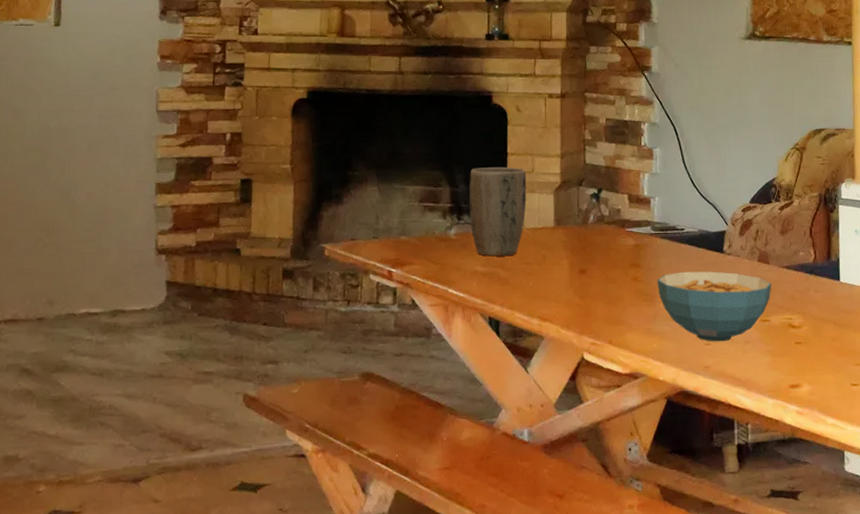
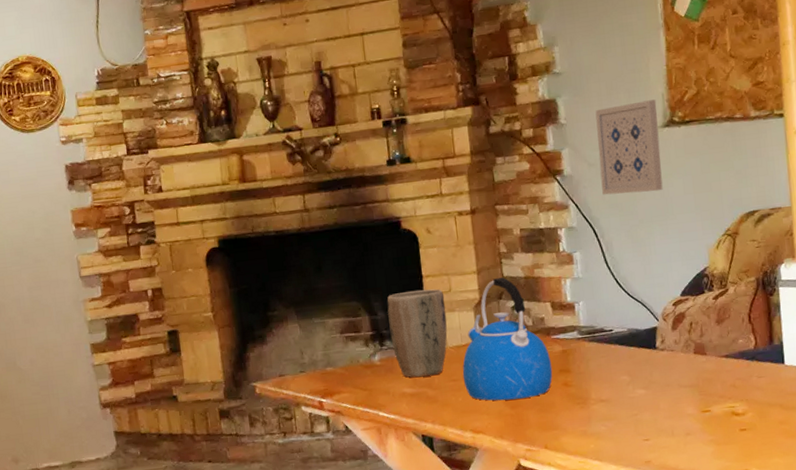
kettle: none [536,164,624,289] -> present [462,277,553,401]
cereal bowl: present [657,271,772,342] -> none [588,367,711,437]
wall art: none [685,12,741,99] -> present [595,99,663,195]

